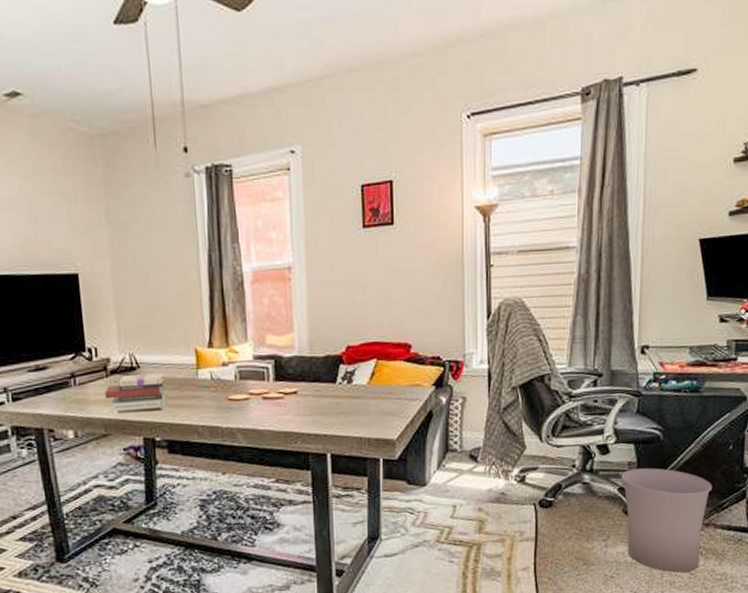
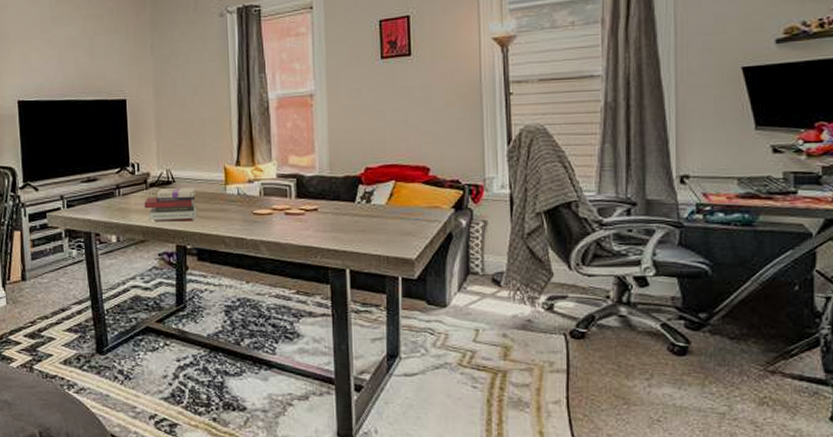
waste bin: present [621,468,713,573] -> none [664,304,777,423]

